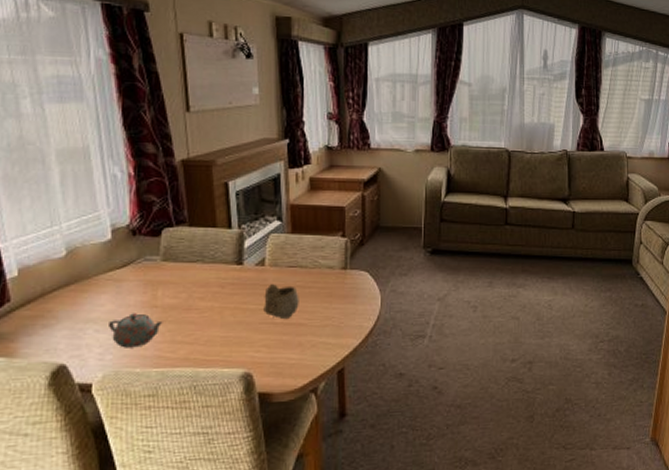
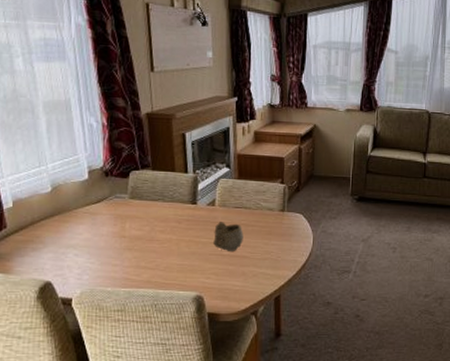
teapot: present [109,313,163,348] -> none [86,242,130,270]

